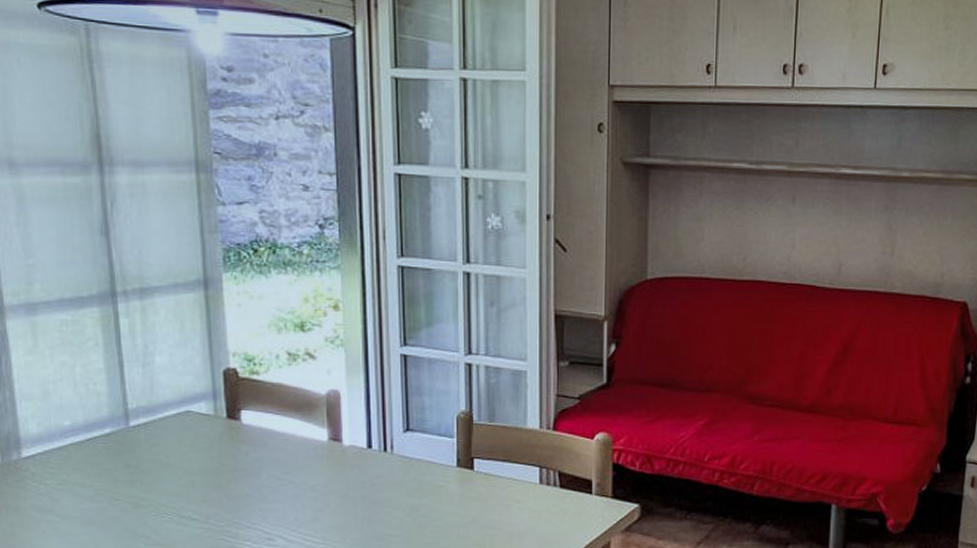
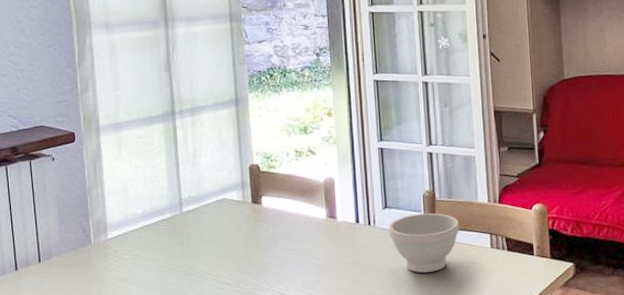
bowl: none [411,439,502,511] -> present [389,213,460,273]

